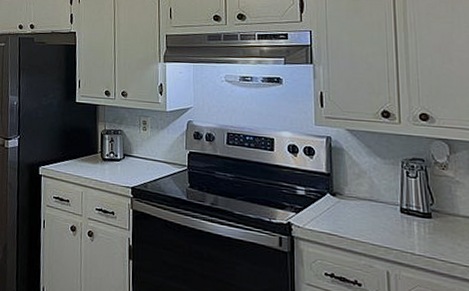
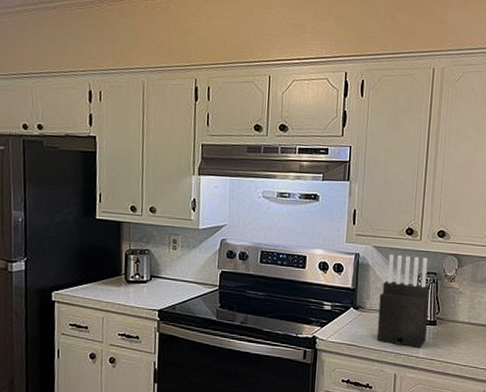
knife block: none [359,137,421,244] -> present [376,254,430,349]

